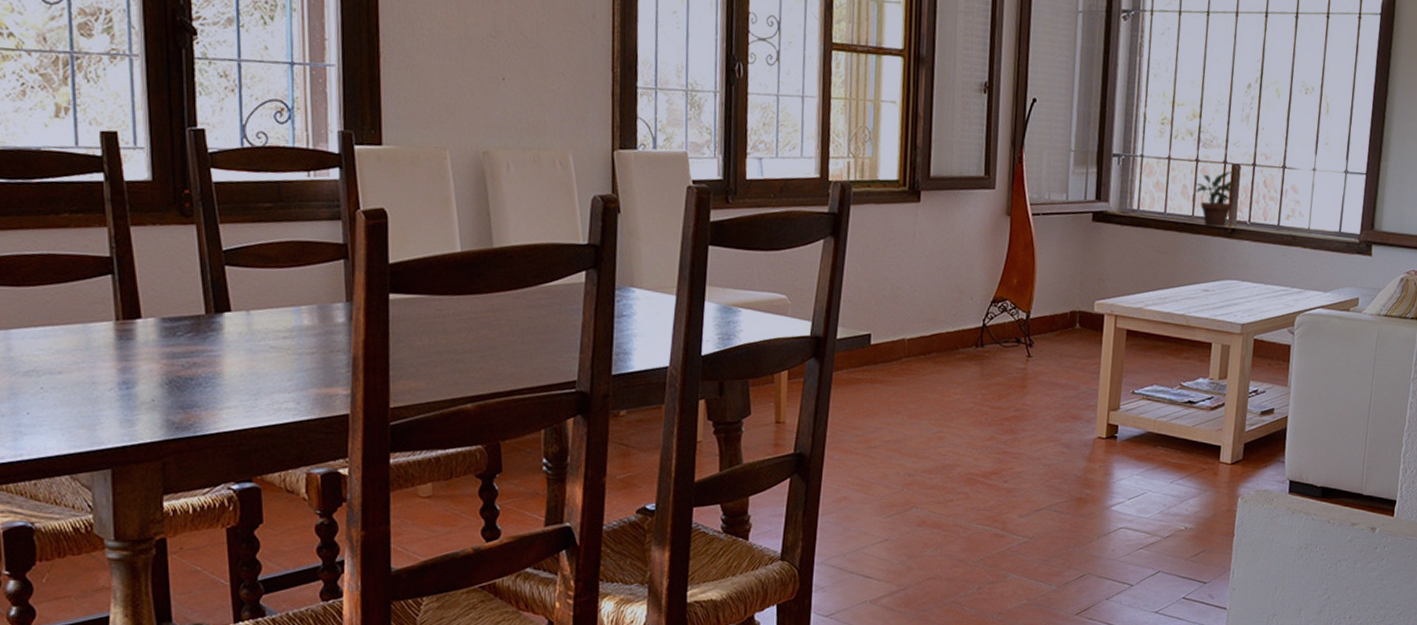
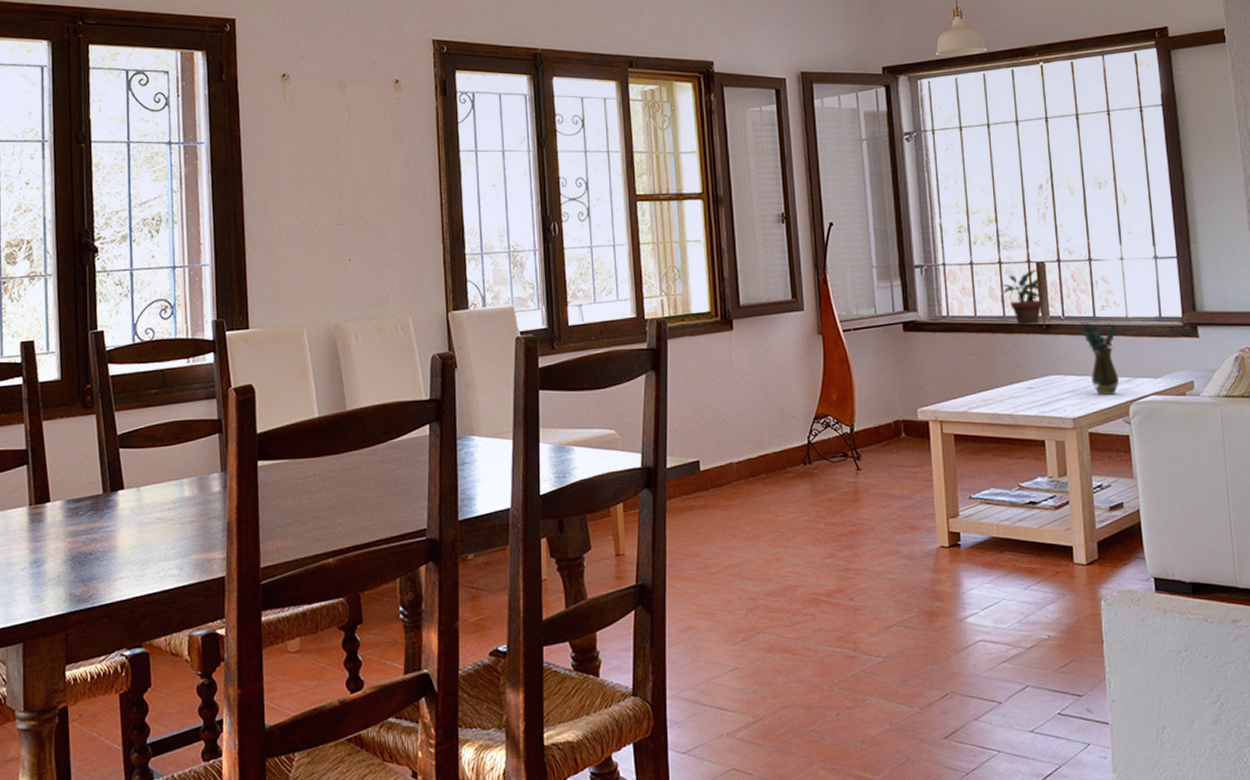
vase: none [1263,228,1296,304] -> present [1080,321,1119,396]

